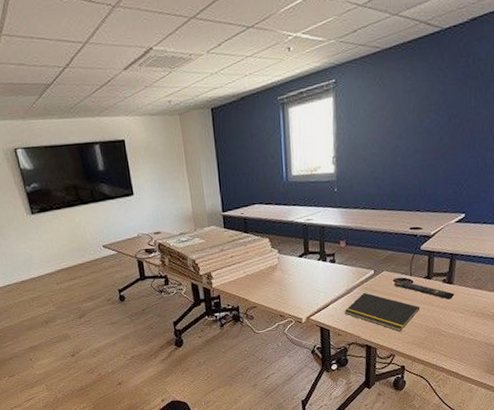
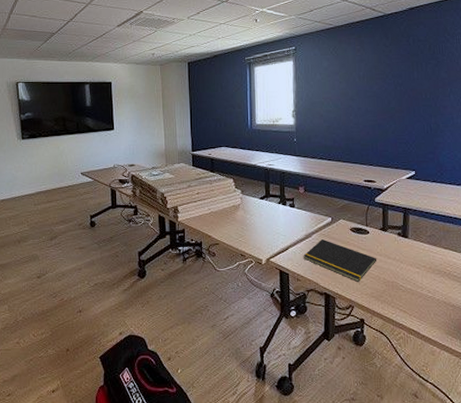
remote control: present [394,280,455,300] -> none [350,230,411,253]

